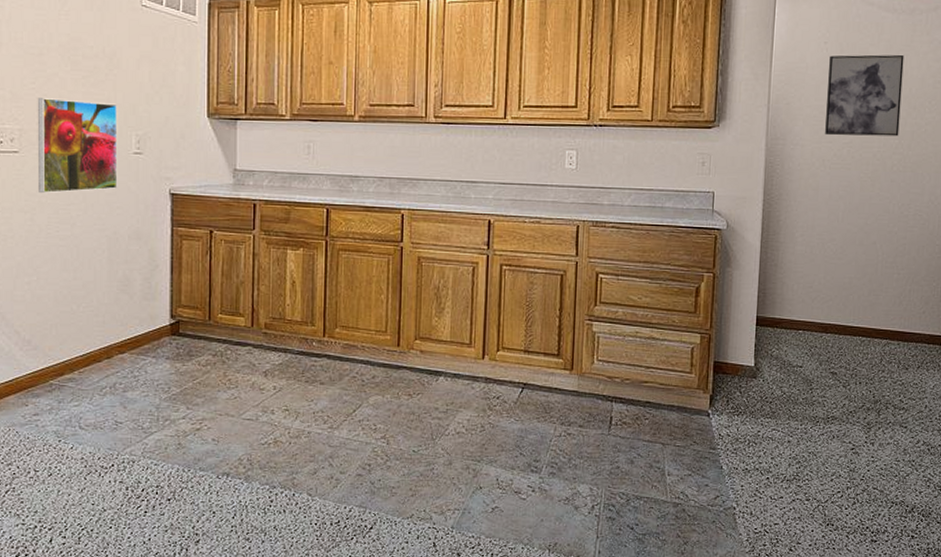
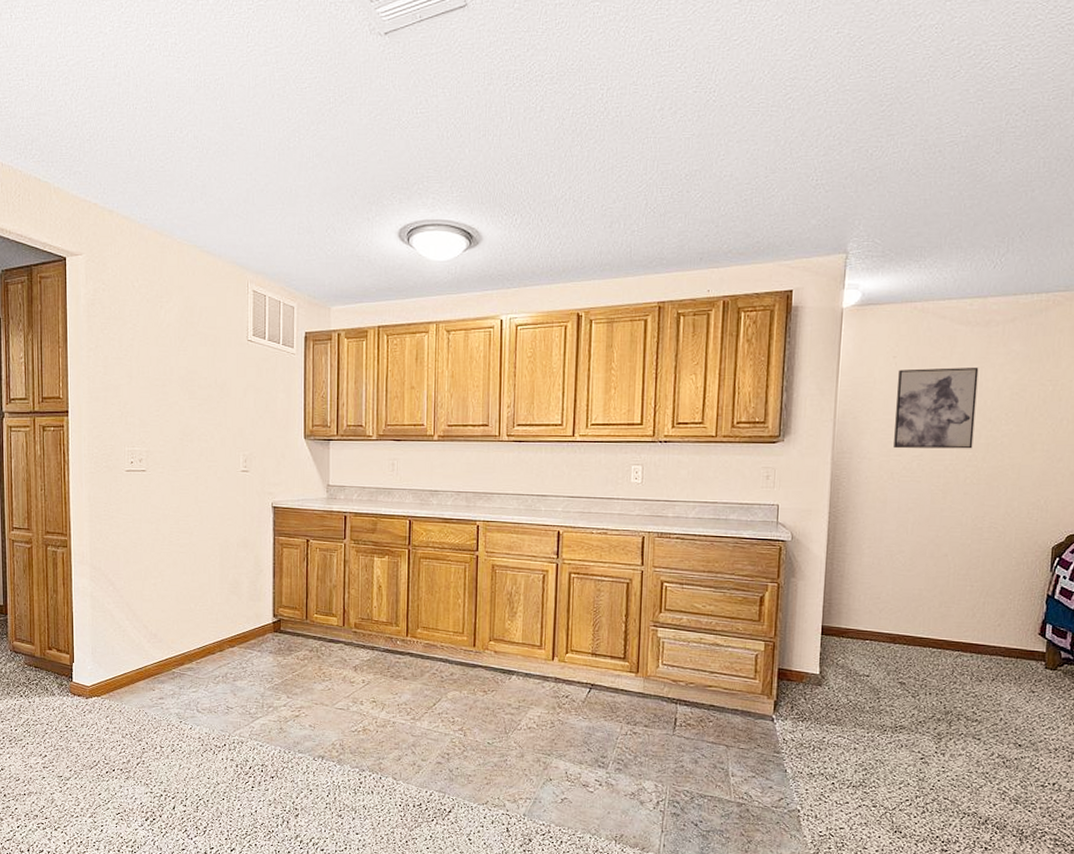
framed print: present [37,98,118,194] -> none [161,424,228,507]

